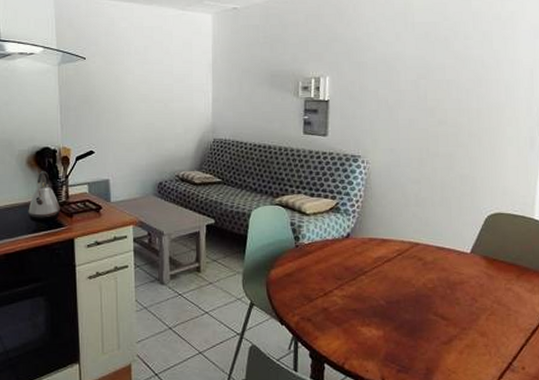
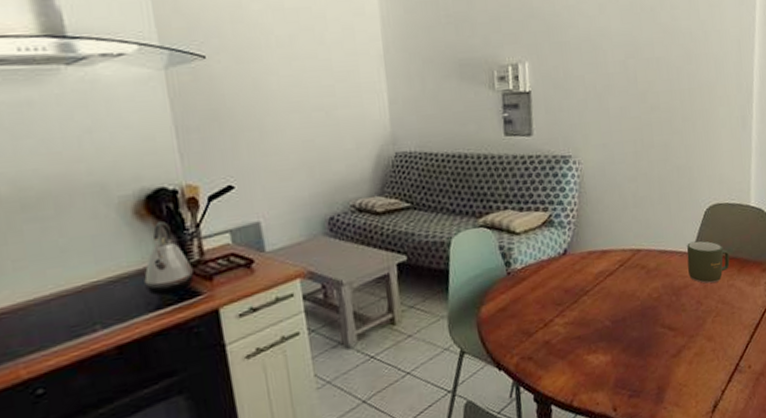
mug: none [464,243,508,284] -> present [686,240,730,284]

